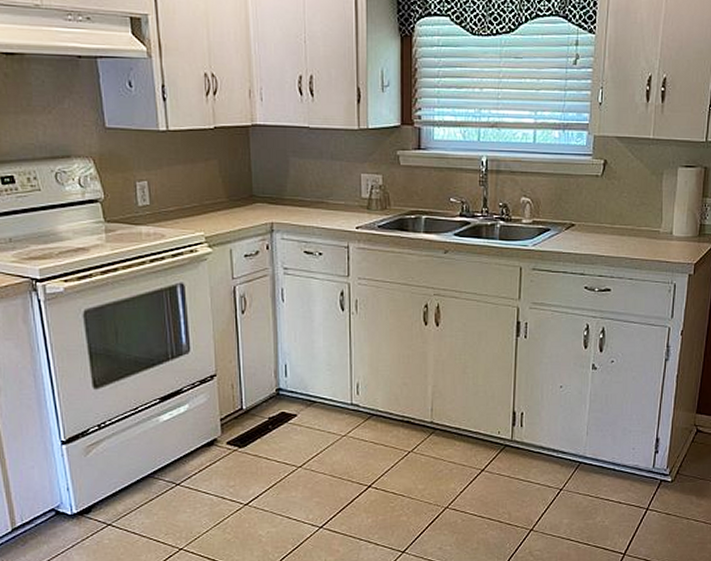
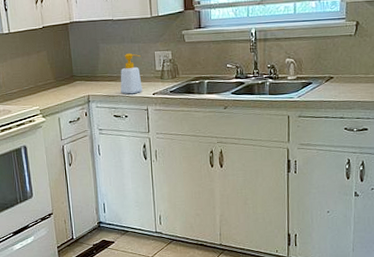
soap bottle: none [314,173,343,226] -> present [120,53,143,95]

